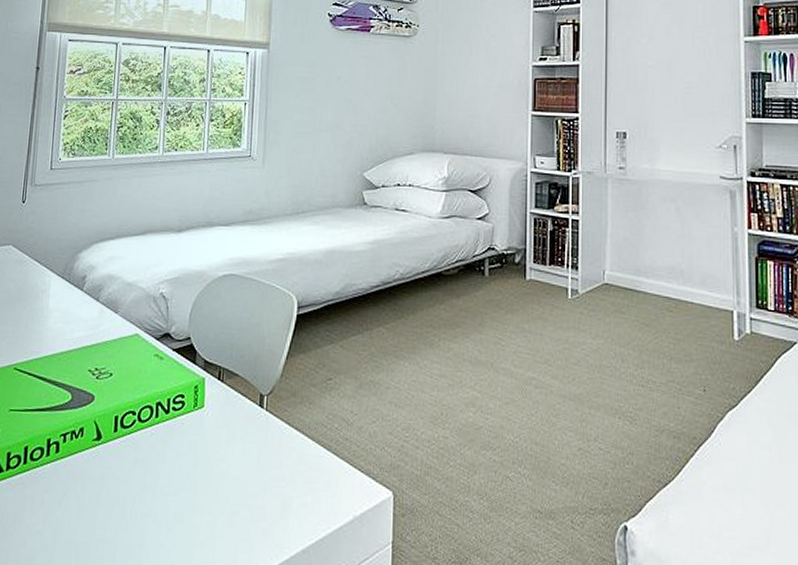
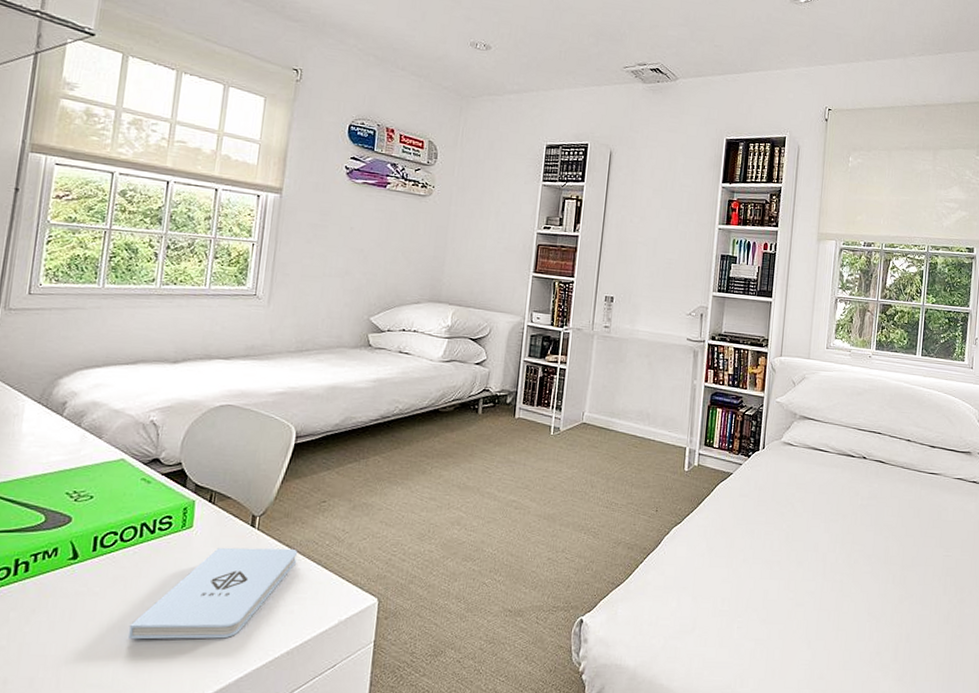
notepad: none [149,429,306,532] -> present [127,547,297,640]

